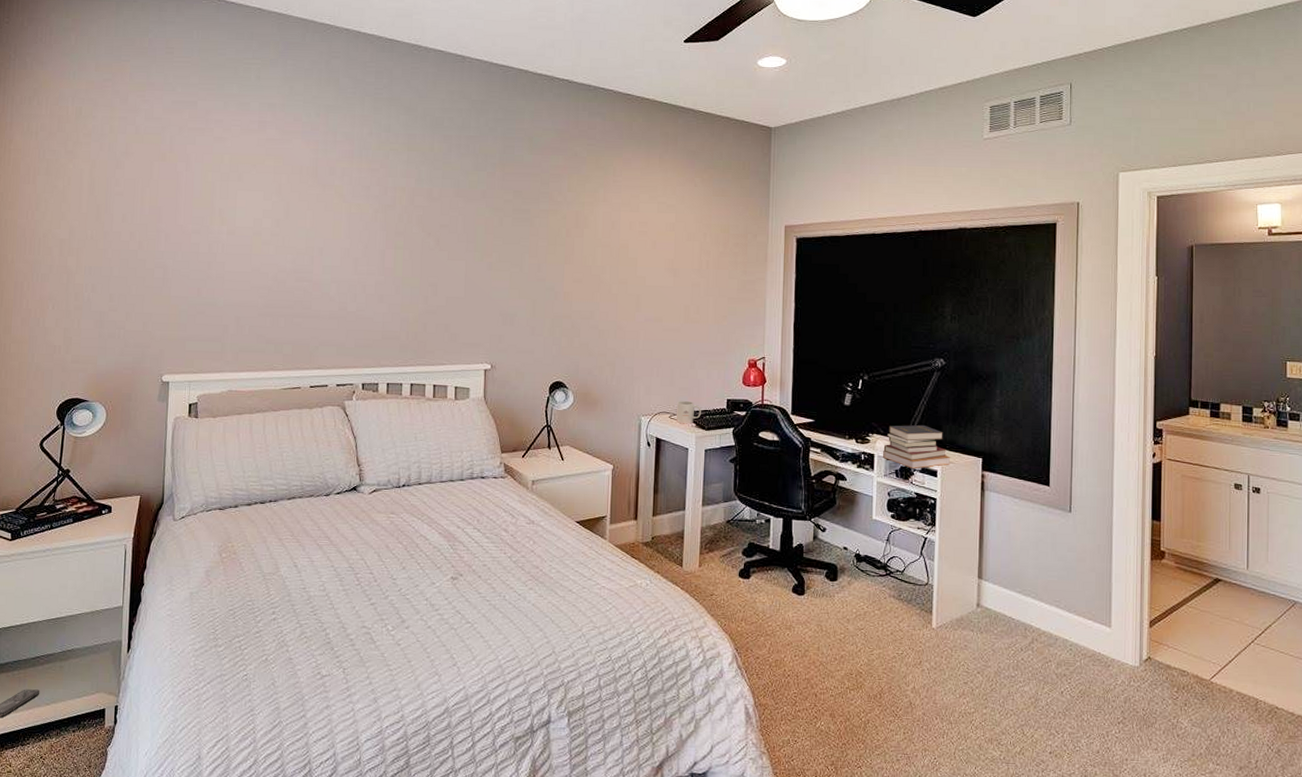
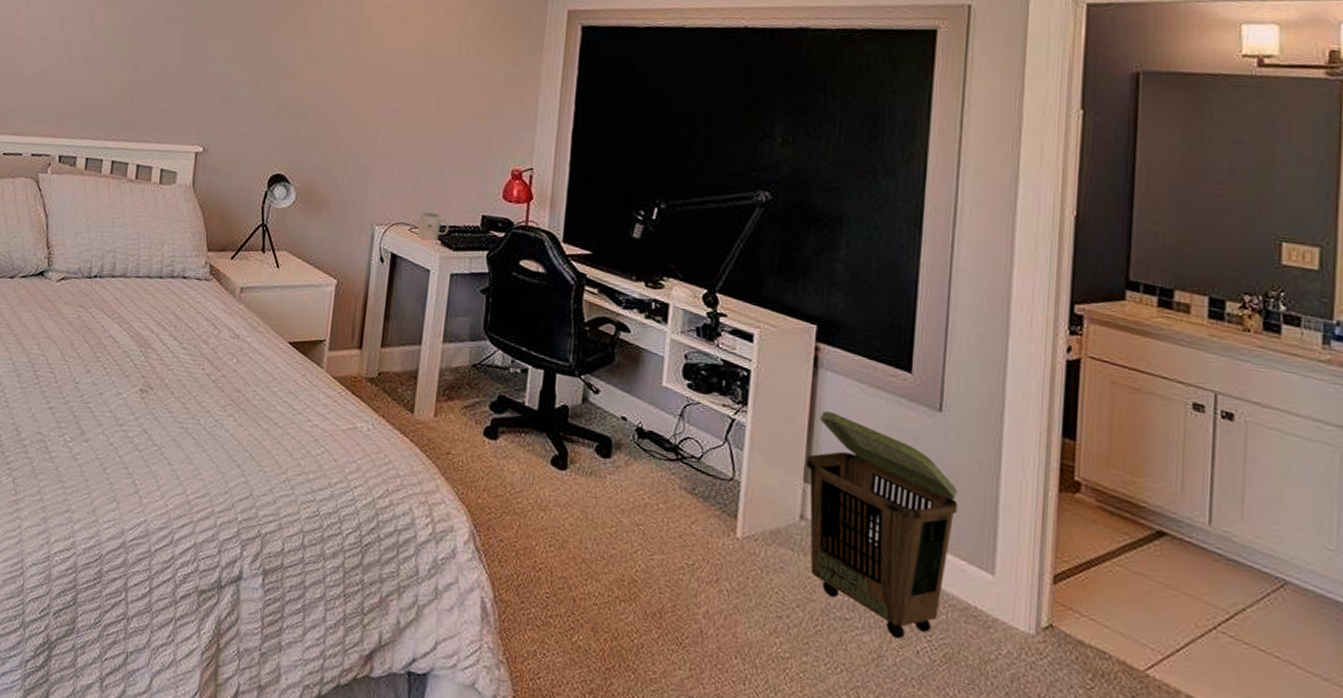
books: present [883,424,951,469] -> none [681,269,773,330]
laundry basket: none [979,523,1085,685] -> present [806,411,959,639]

